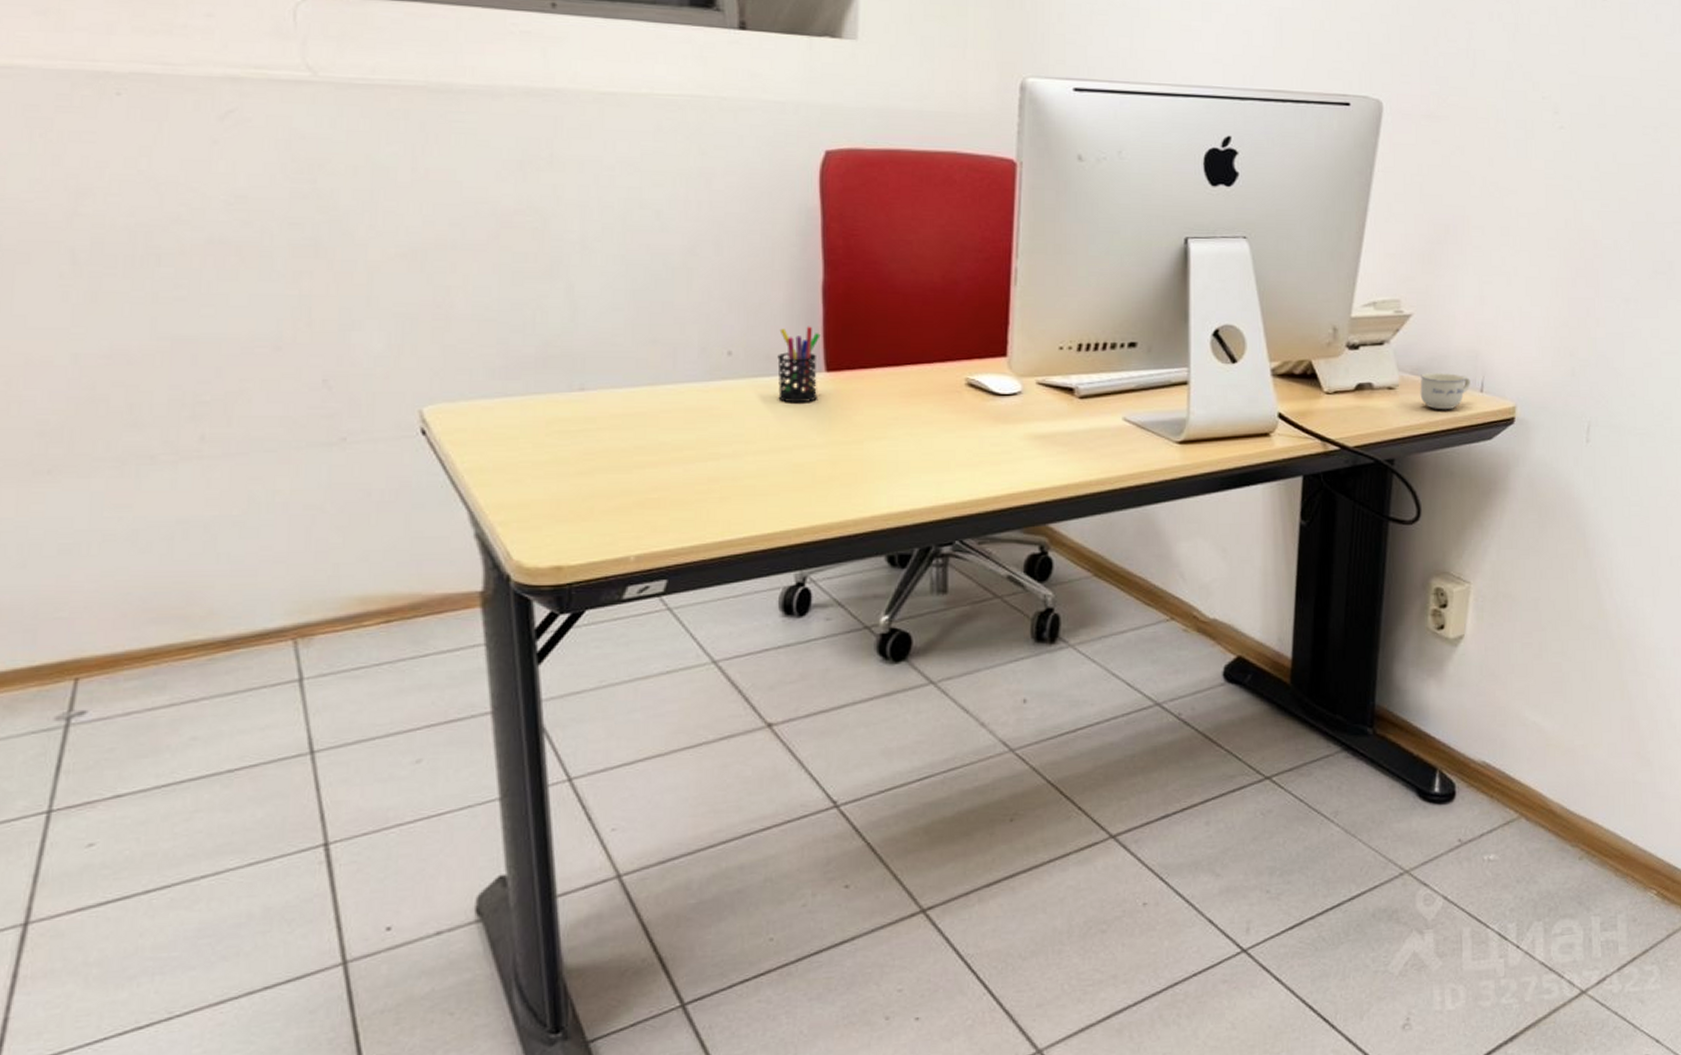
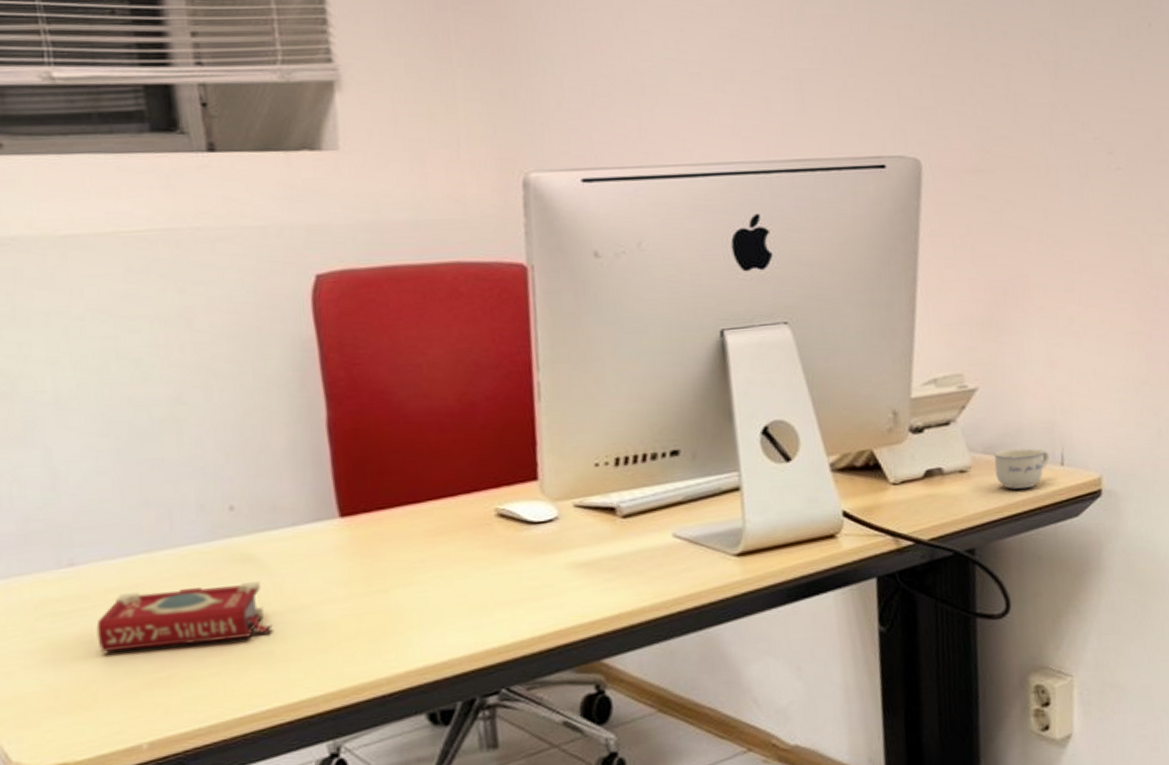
book: none [599,419,756,472] -> present [96,581,273,652]
pen holder: present [777,326,821,403] -> none [284,469,333,556]

